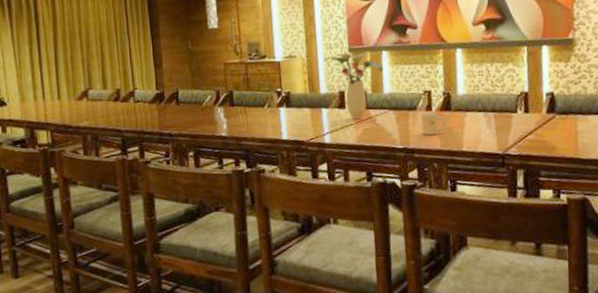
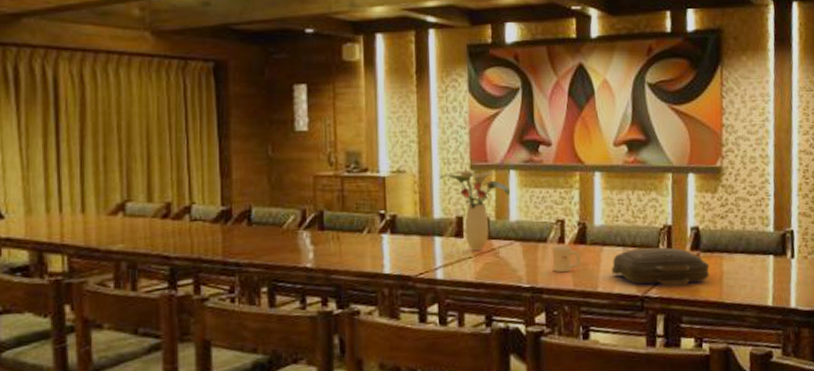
laptop bag: none [474,111,565,146] -> present [611,247,710,287]

